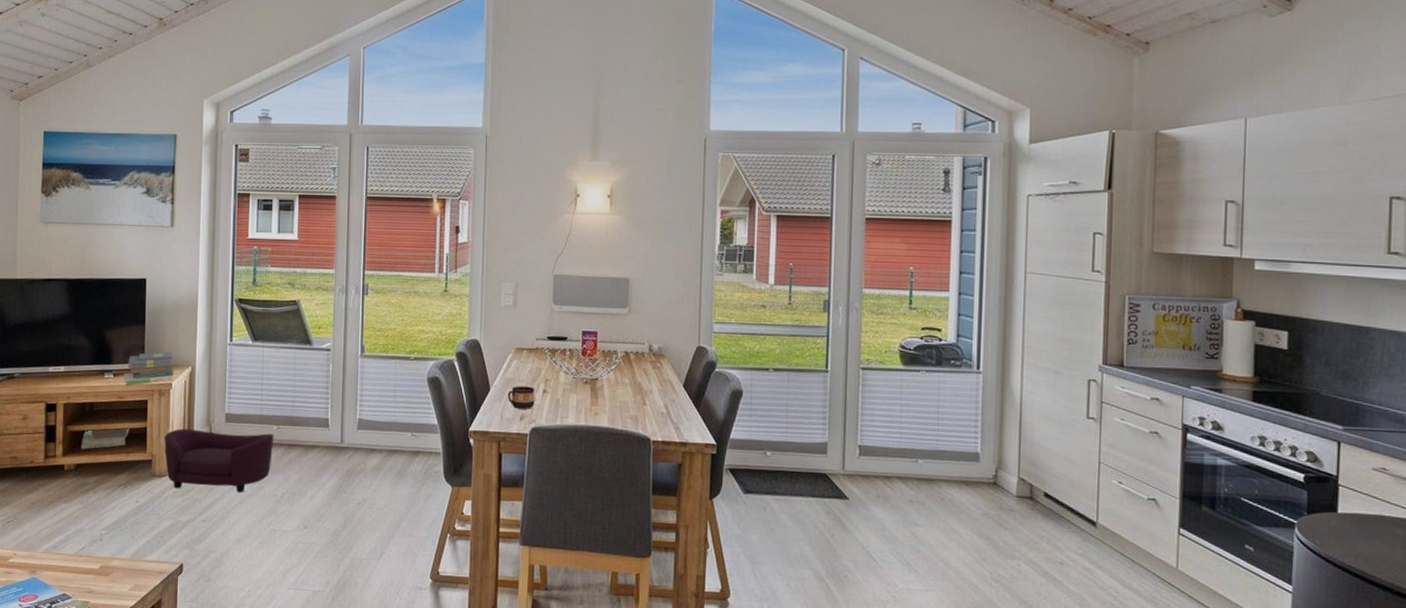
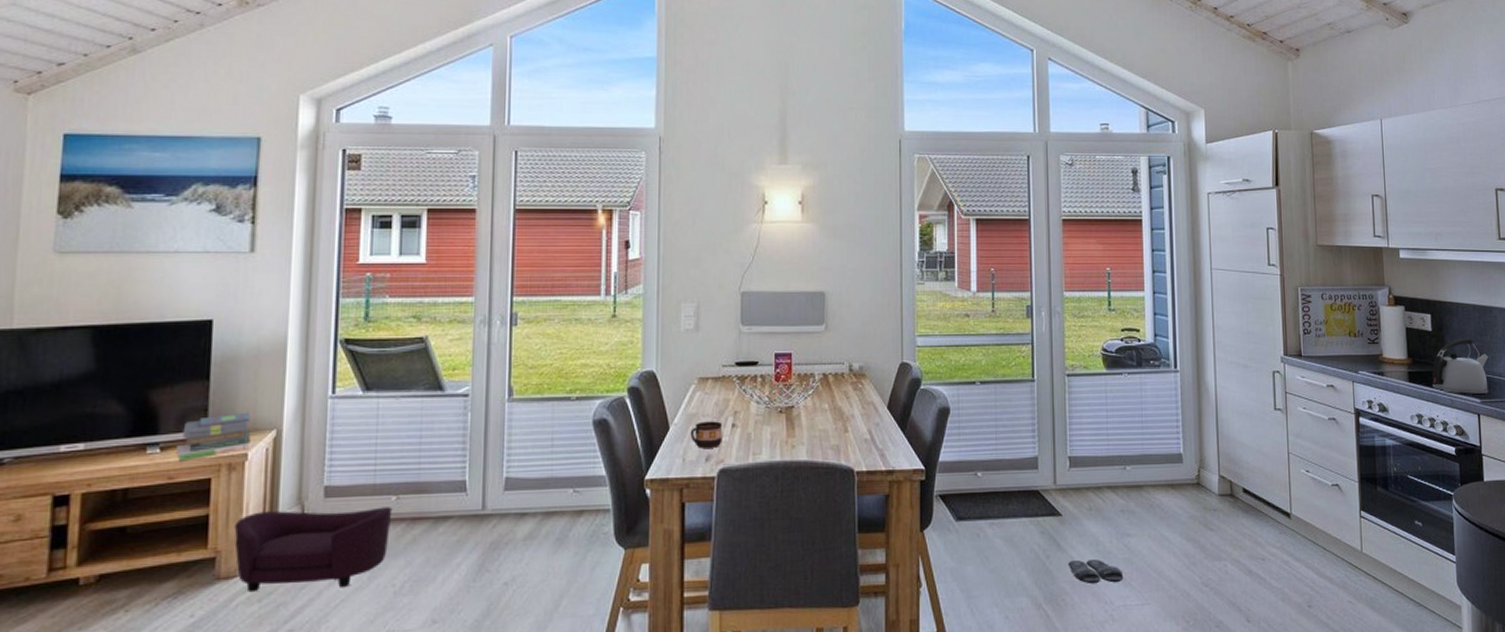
books: present [81,427,129,450] -> none [106,516,183,554]
slippers: none [853,541,909,566] -> present [1069,558,1124,583]
kettle: none [1281,359,1359,422] -> present [1432,338,1489,395]

